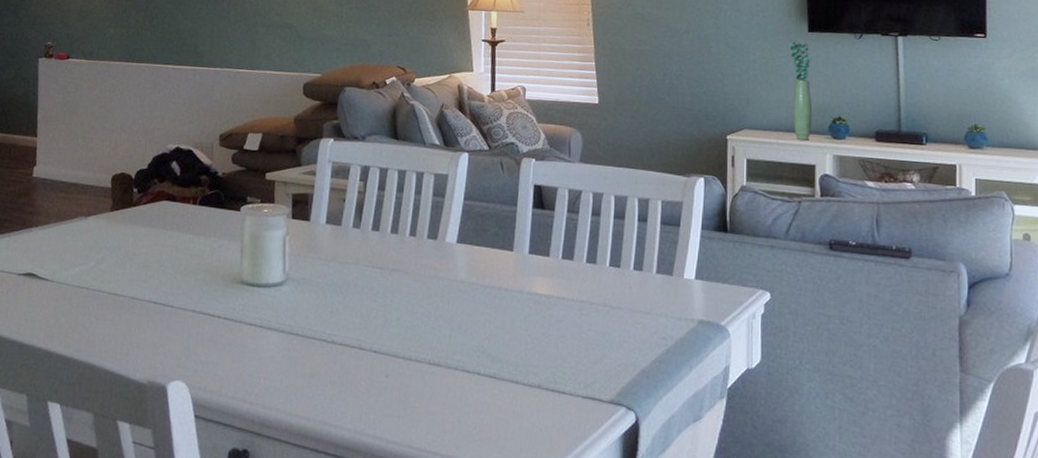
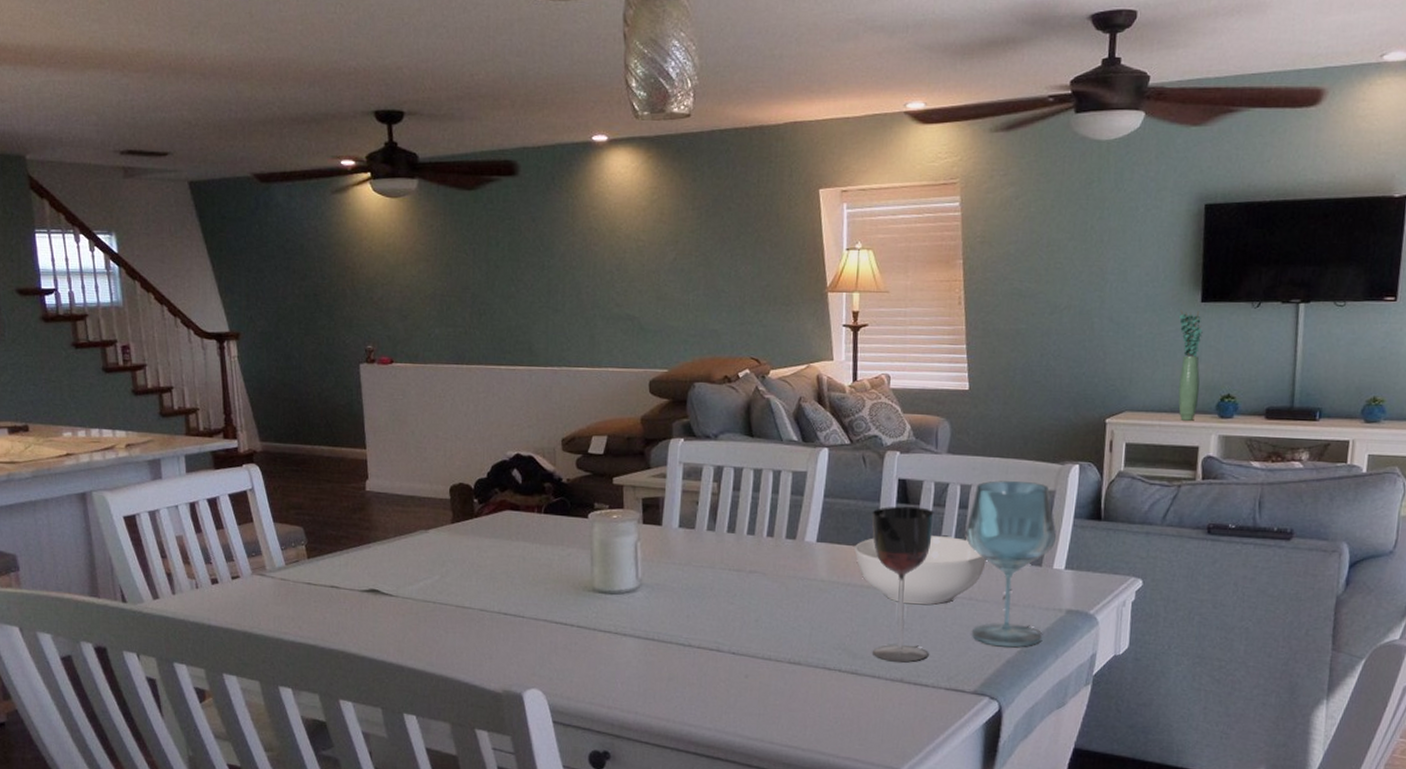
bowl: none [492,241,619,310] -> present [853,536,986,605]
wineglass: none [509,211,568,368] -> present [871,506,934,663]
wine glass: none [598,190,686,357] -> present [965,480,1057,648]

